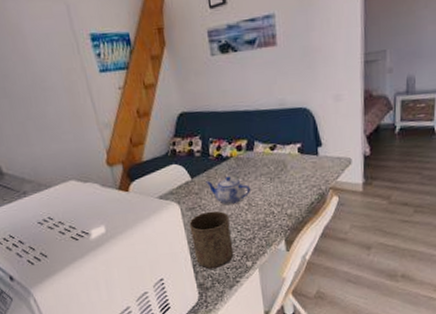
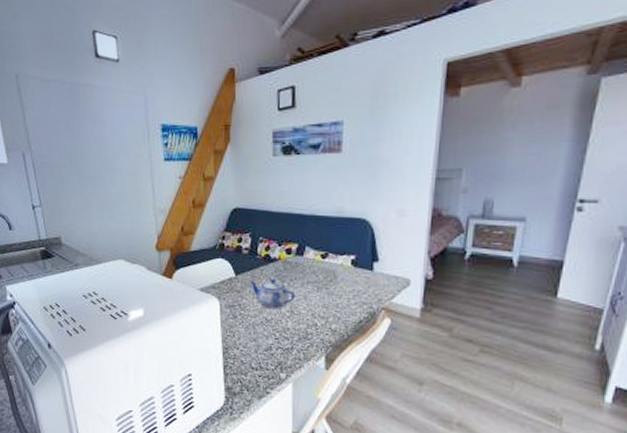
cup: present [189,210,234,269] -> none [226,312,268,375]

